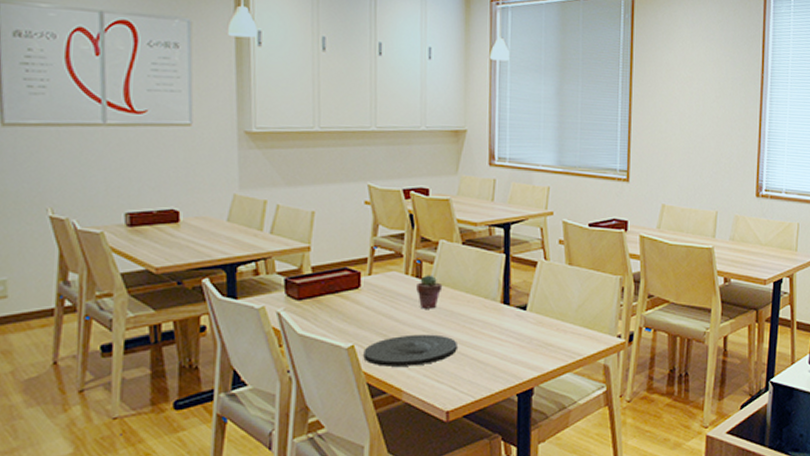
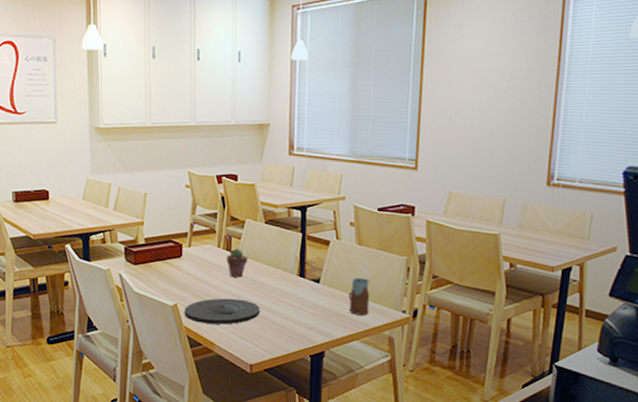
drinking glass: none [559,302,582,344] -> present [349,278,370,316]

